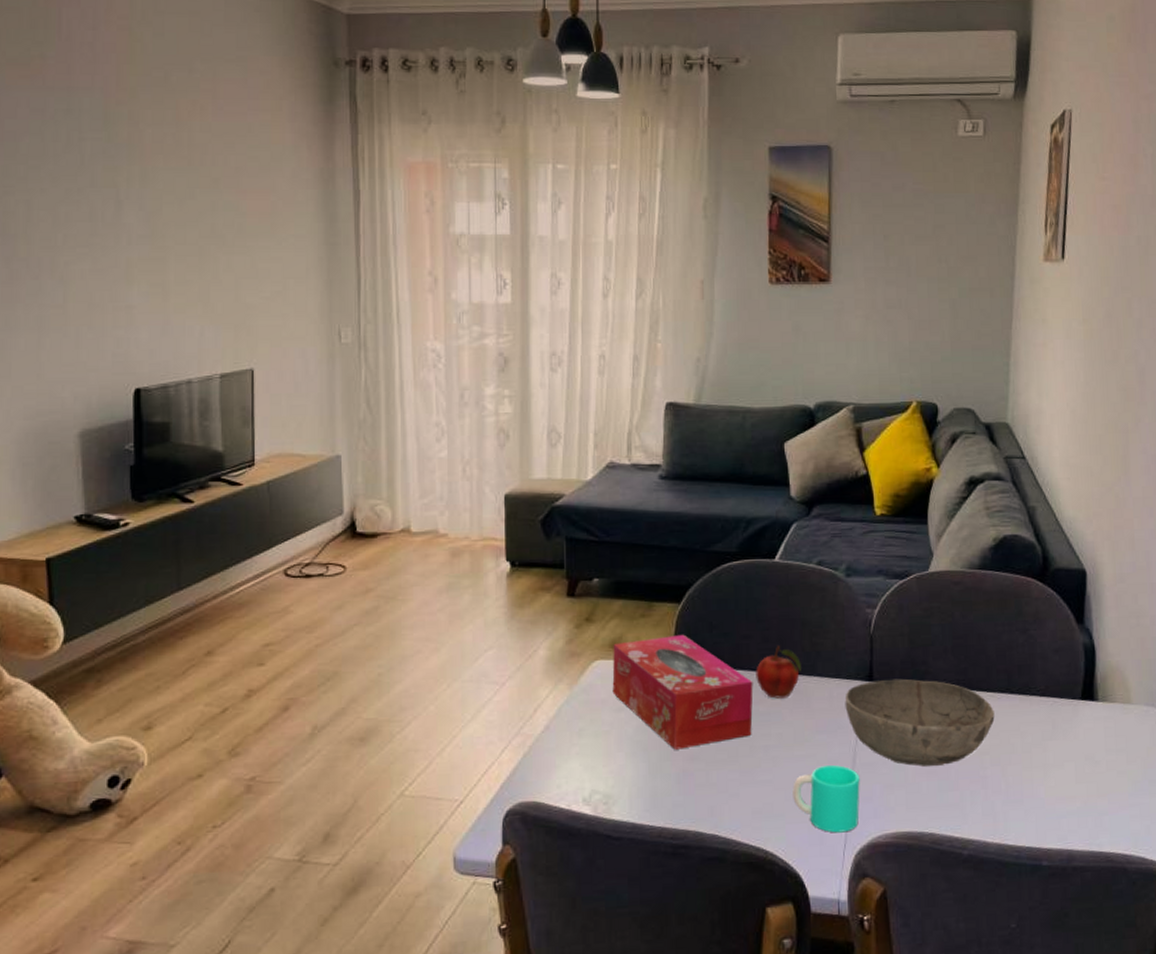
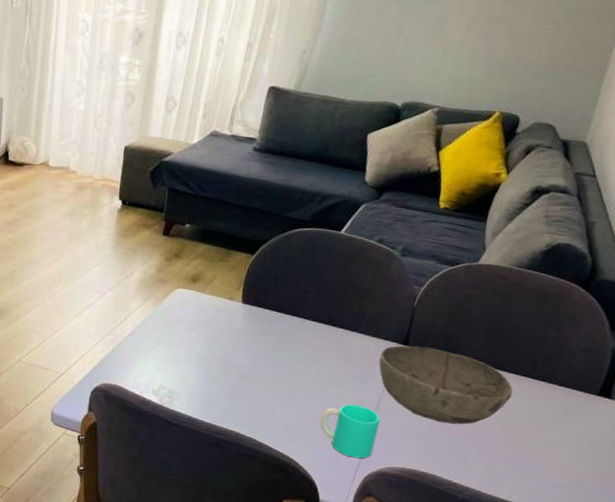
tissue box: present [612,634,753,750] -> none [188,277,304,370]
fruit: present [756,646,801,699] -> none [306,303,348,346]

